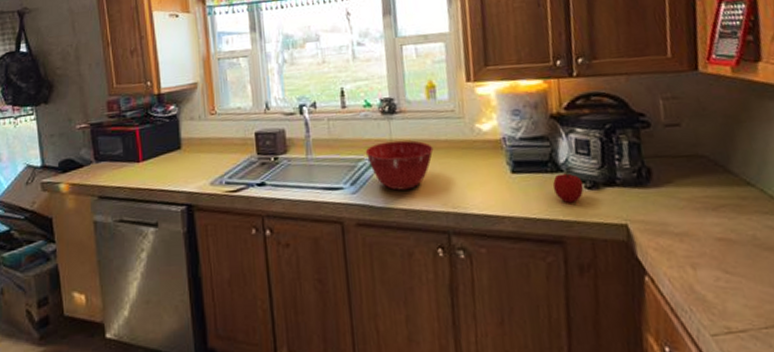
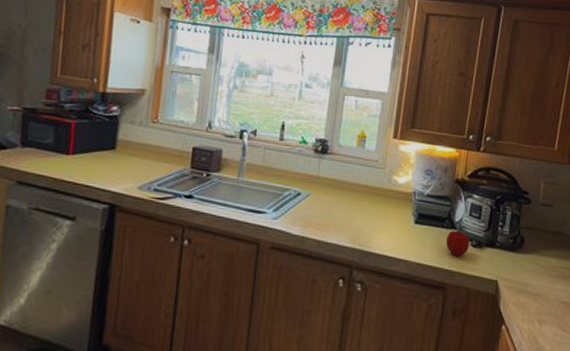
mixing bowl: present [365,140,434,191] -> none [292,177,354,224]

